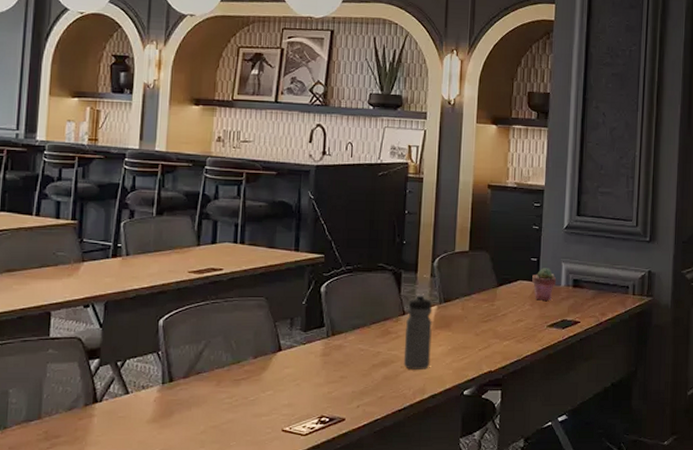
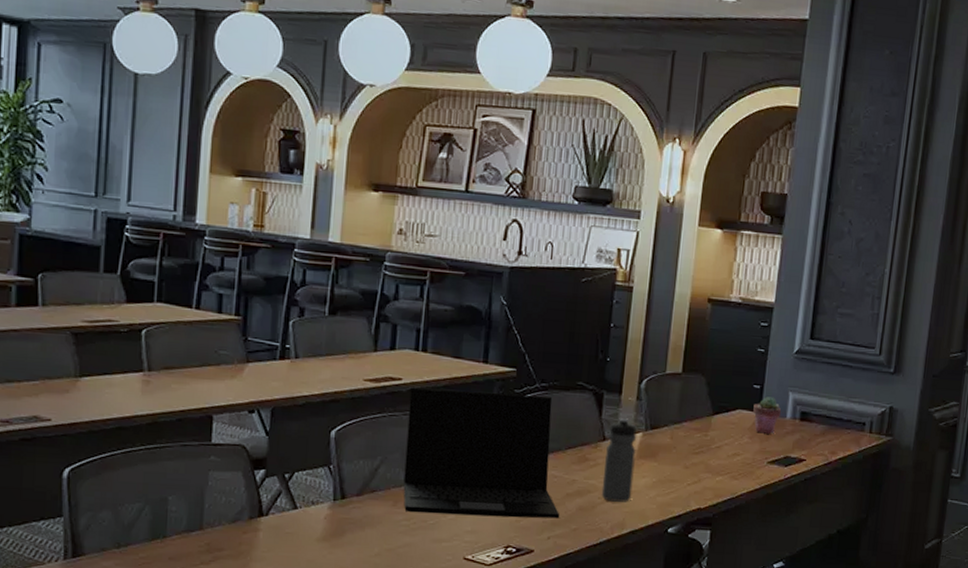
laptop: none [225,276,368,391] -> present [403,387,560,519]

